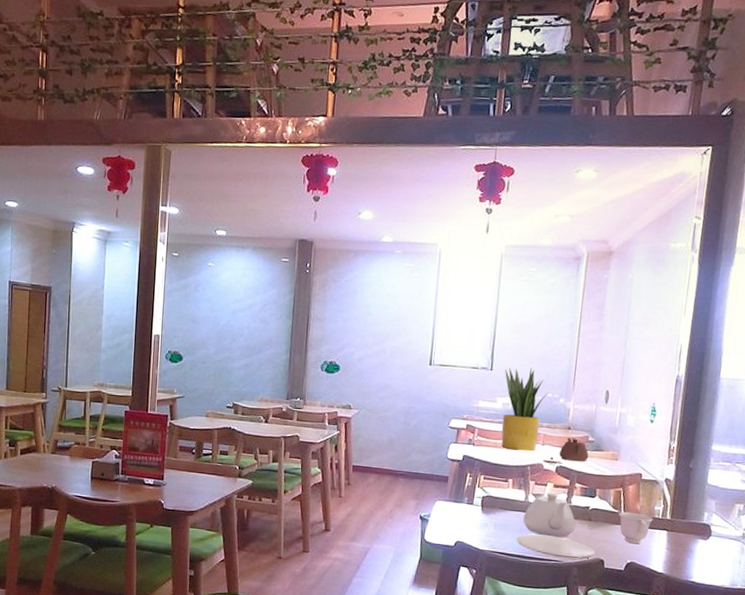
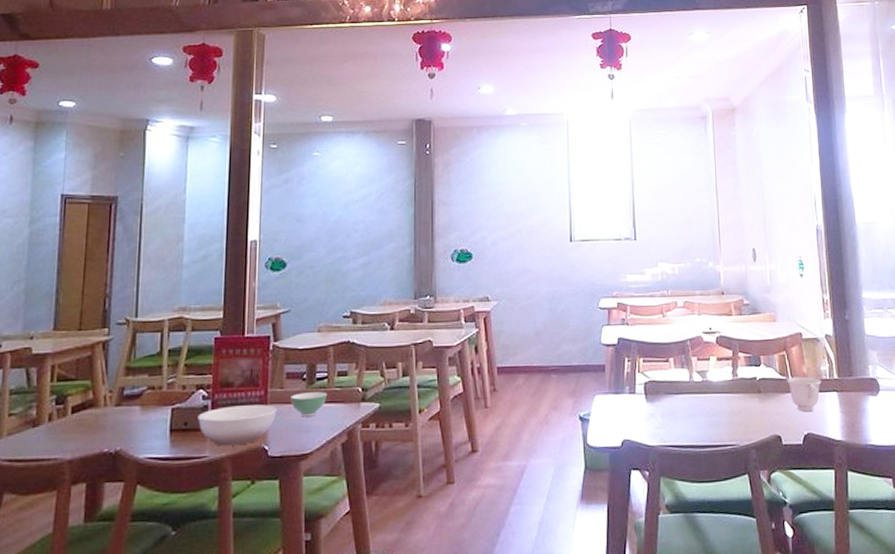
bowl: none [111,466,172,497] -> present [198,404,277,446]
bowl: none [181,463,212,483] -> present [289,392,328,417]
planter: present [501,368,548,451] -> none [649,233,696,325]
plate: present [516,534,595,559] -> none [687,416,771,441]
teapot: present [522,492,576,538] -> none [690,367,746,418]
teapot: present [559,437,589,462] -> none [717,303,747,329]

